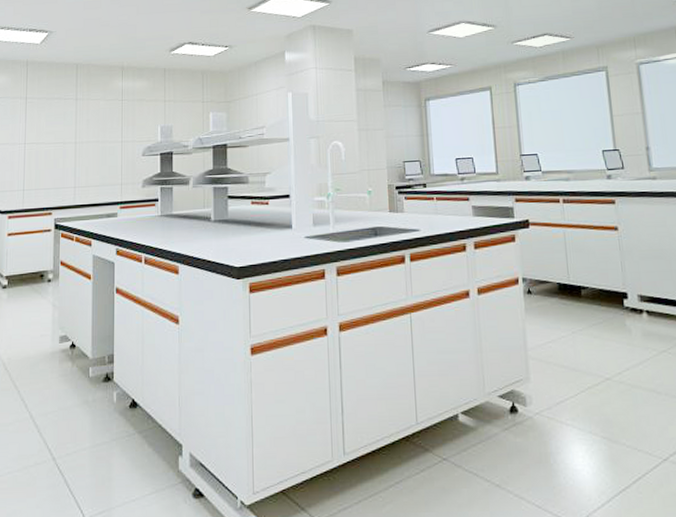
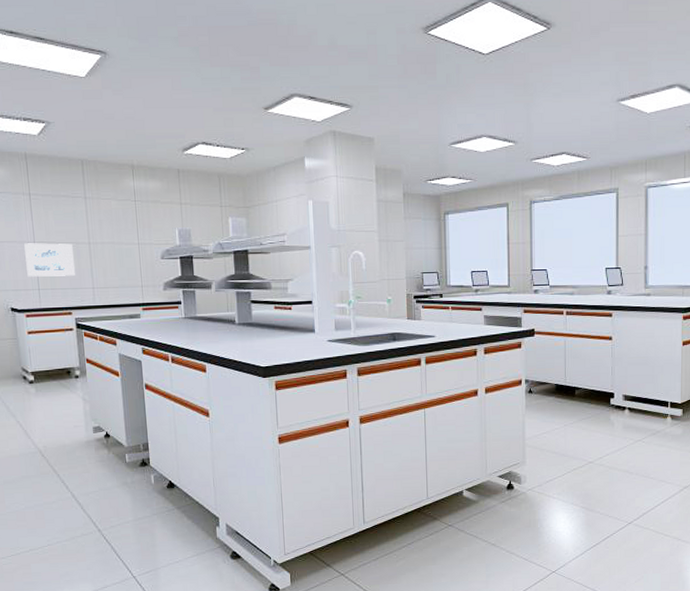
wall art: none [14,143,60,178] -> present [24,243,75,277]

